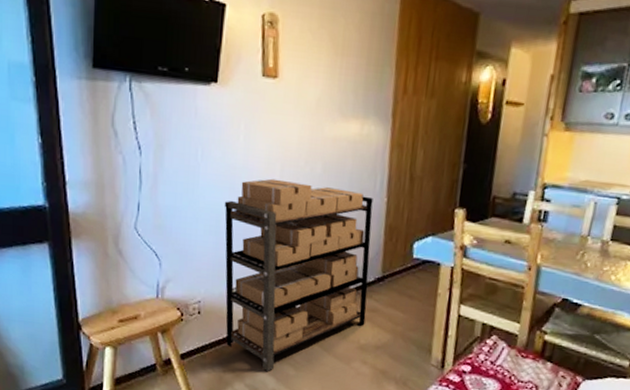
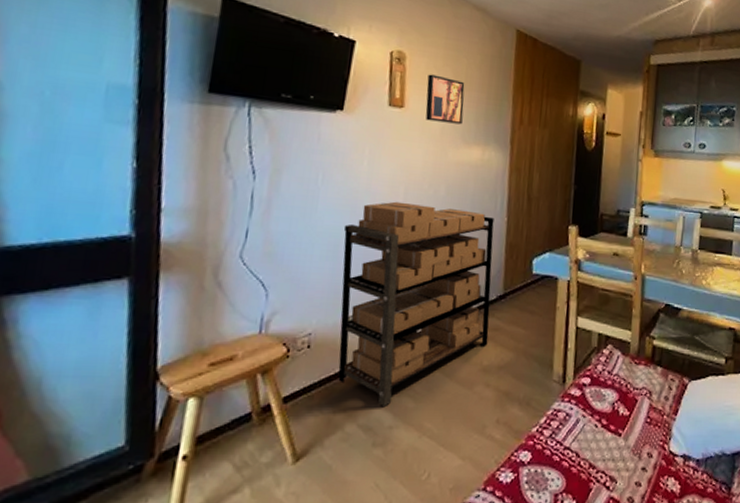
wall art: none [300,38,342,96] -> present [425,74,465,125]

